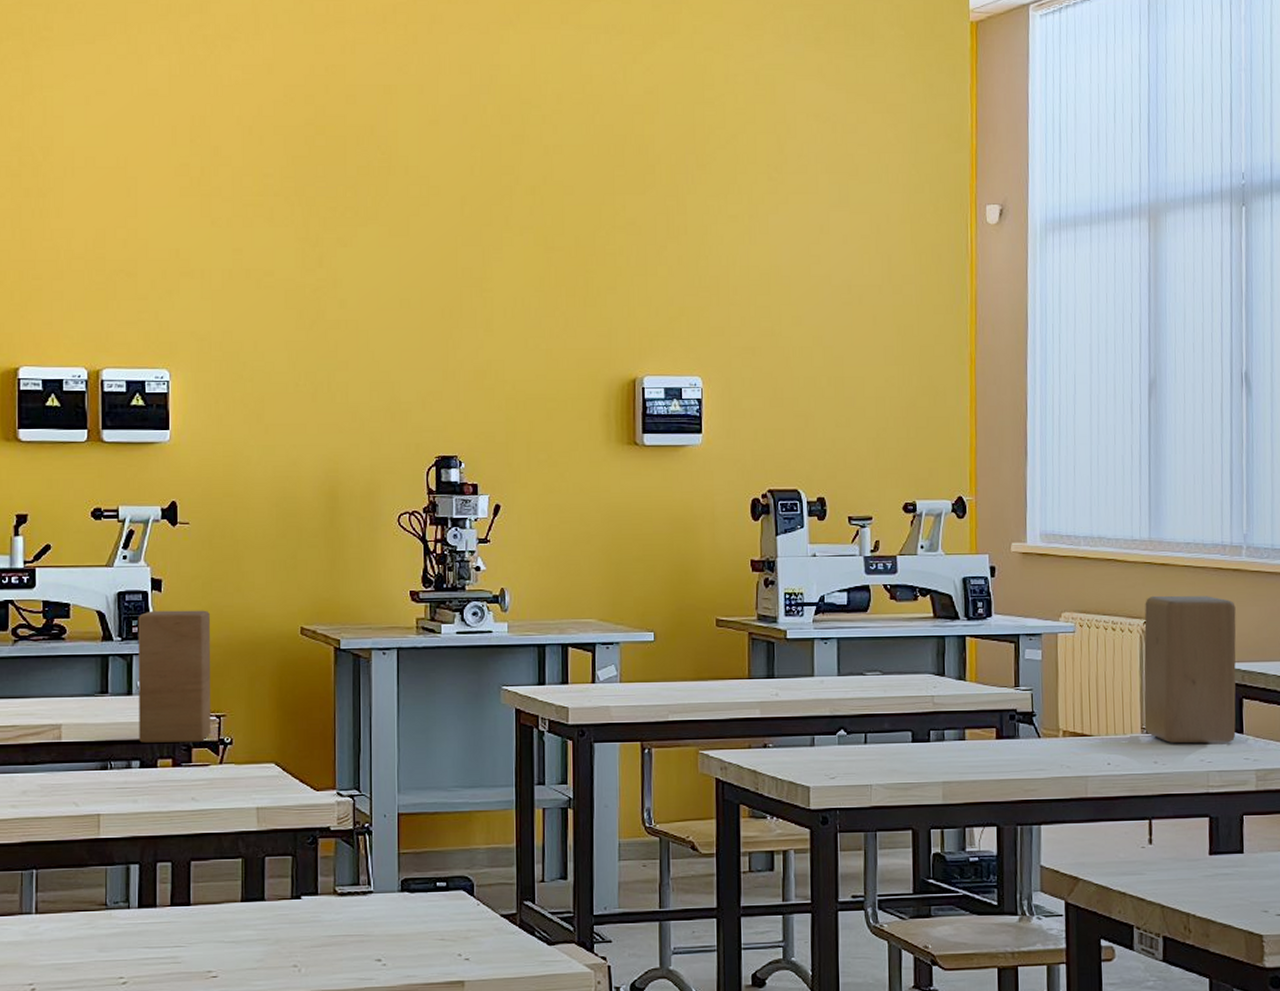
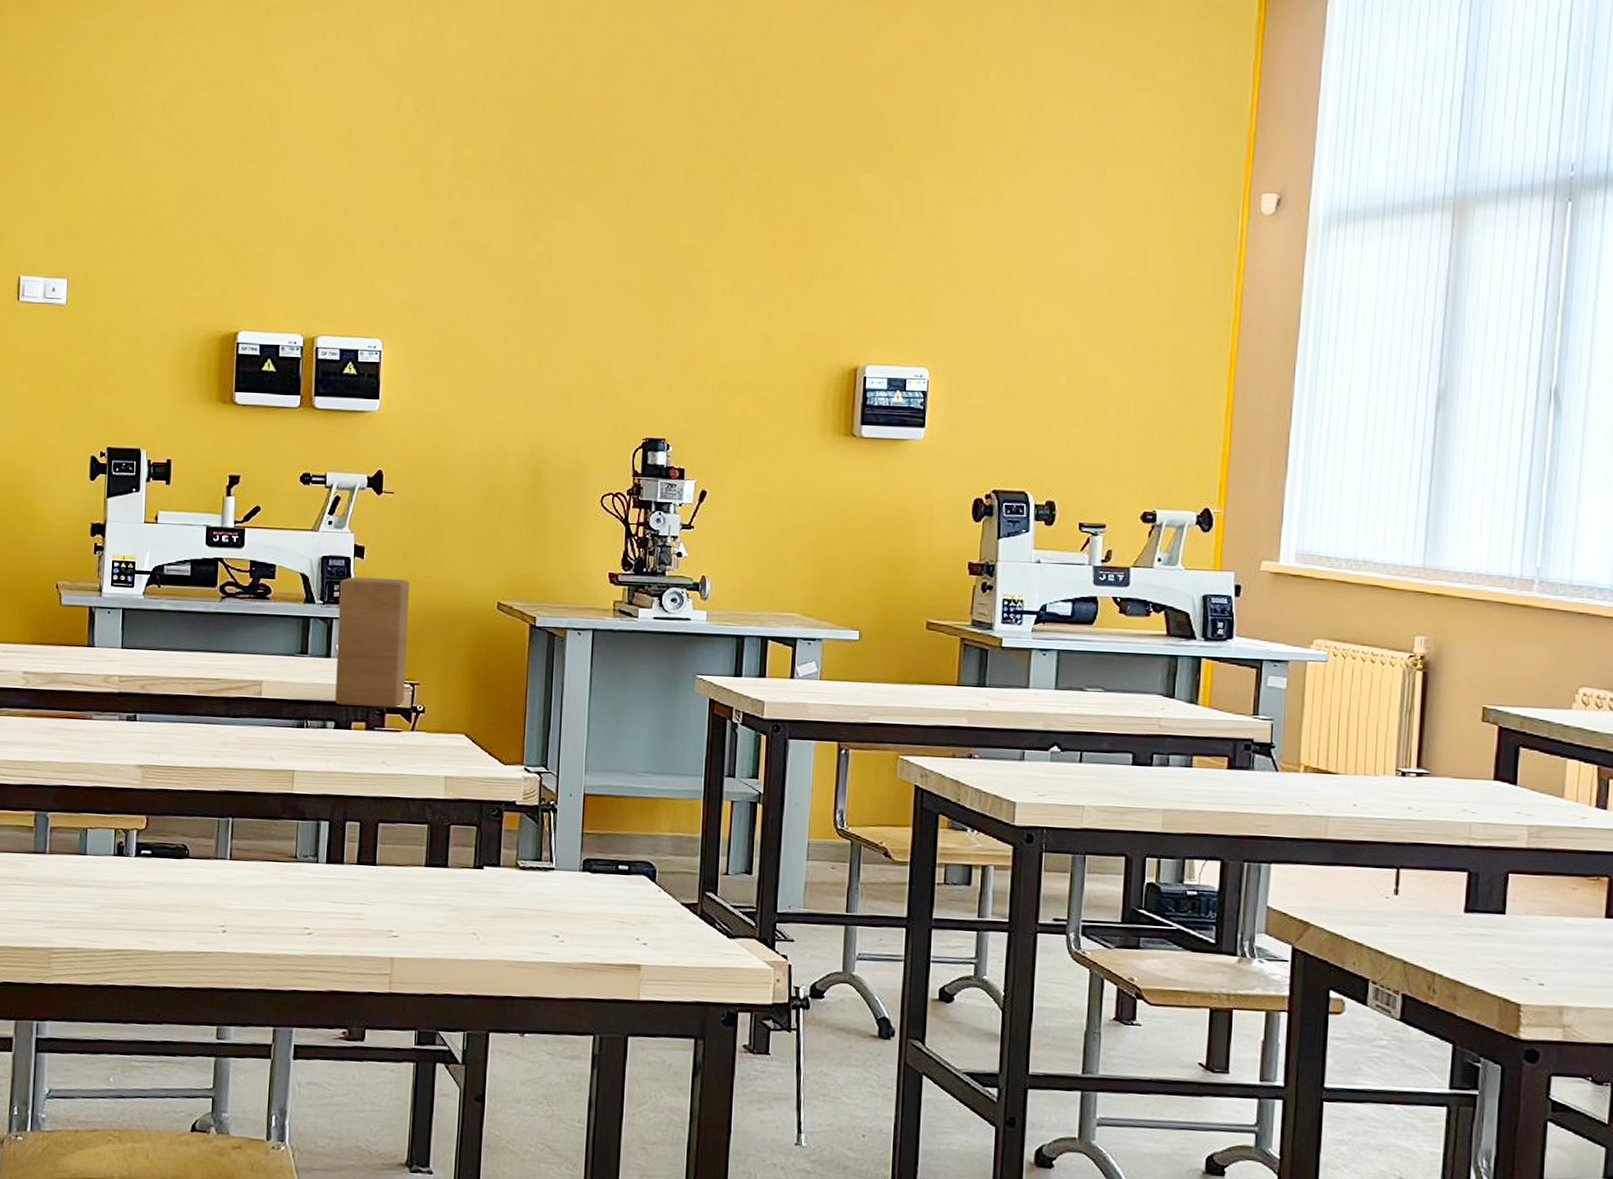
wooden block: present [1144,595,1236,744] -> none [1400,628,1520,794]

